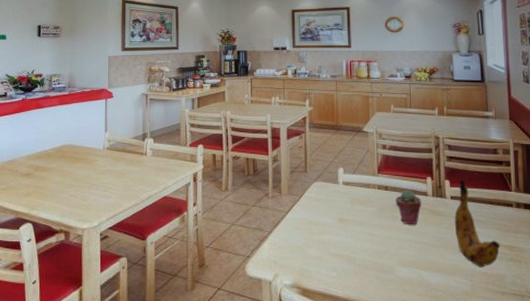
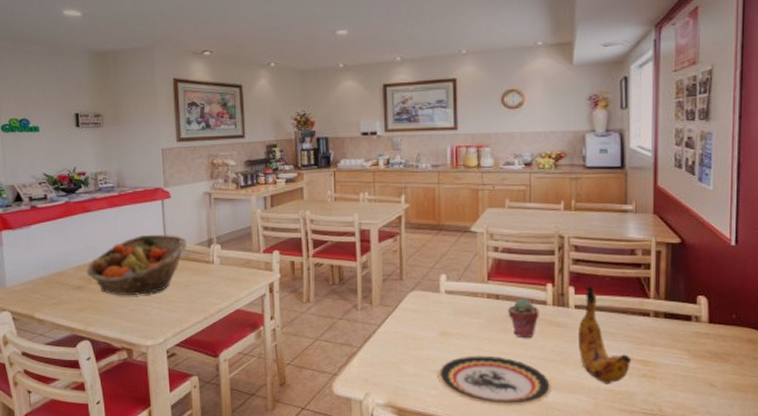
fruit basket: none [35,128,125,183] -> present [87,234,188,296]
plate: none [337,240,434,287] -> present [438,355,551,406]

